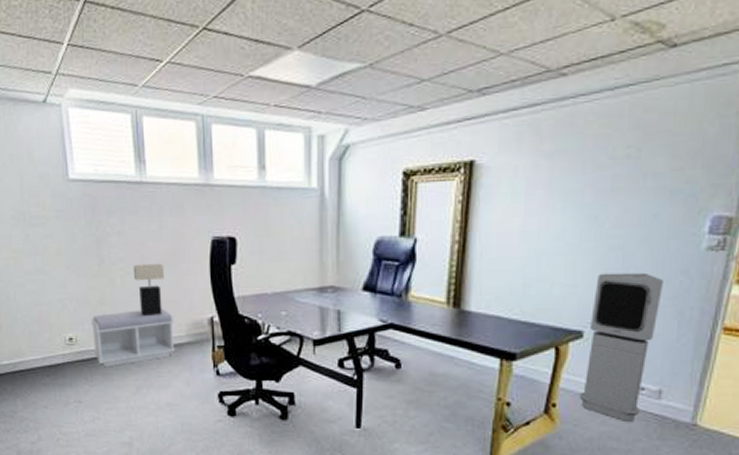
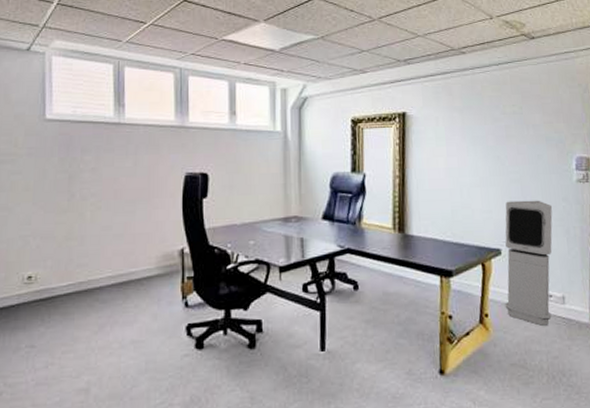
bench: present [91,308,175,367] -> none [54,241,144,306]
table lamp: present [133,263,164,317] -> none [104,198,136,251]

